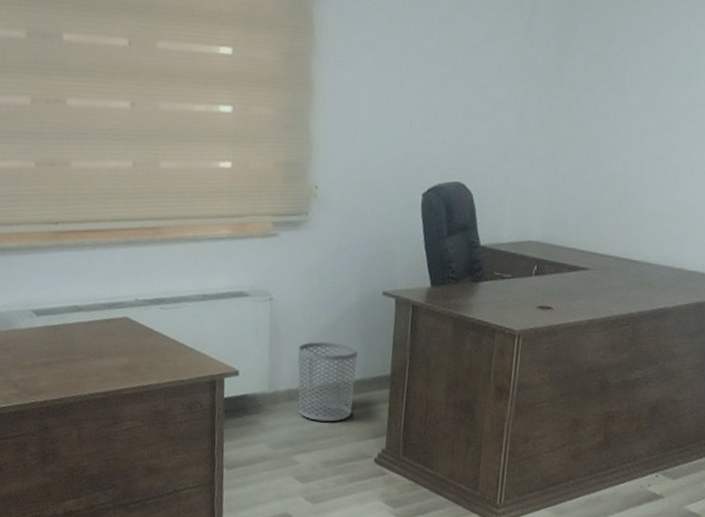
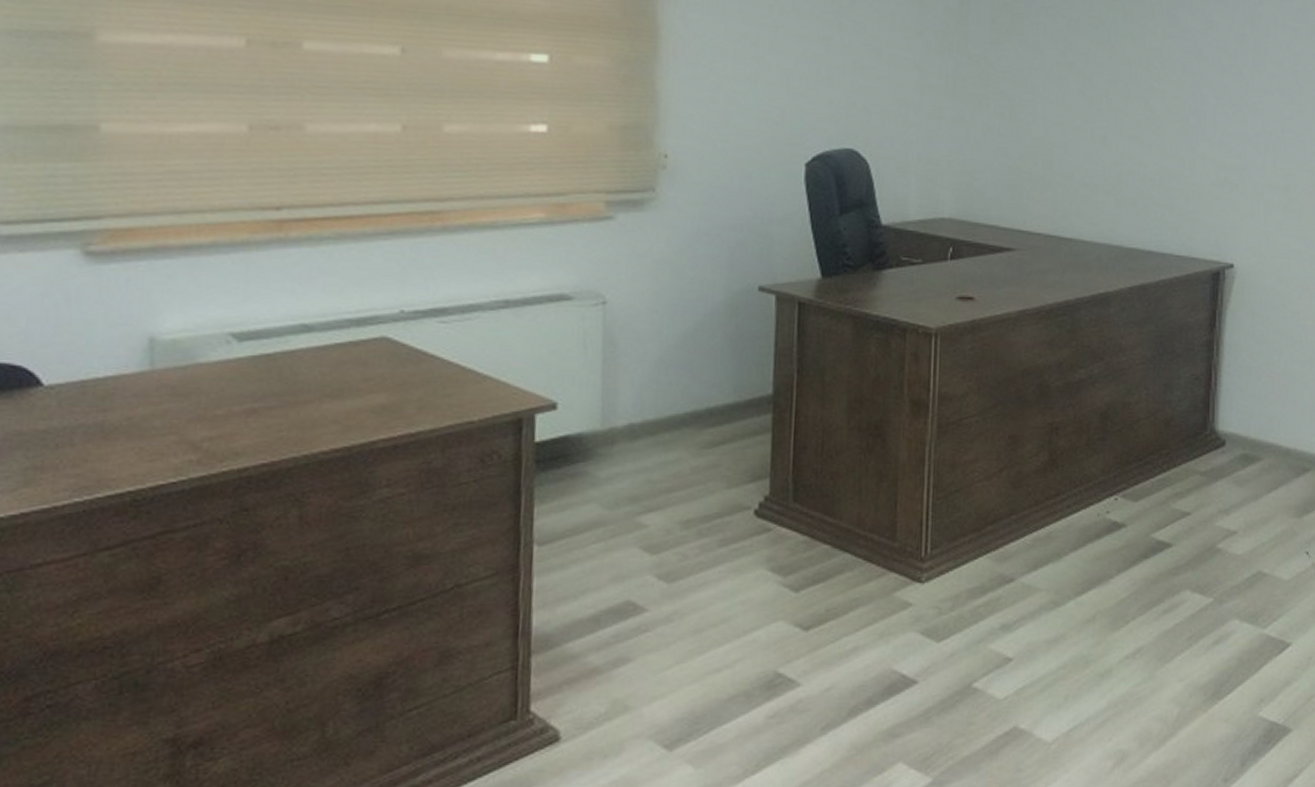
waste bin: present [297,341,359,422] -> none [642,356,728,465]

